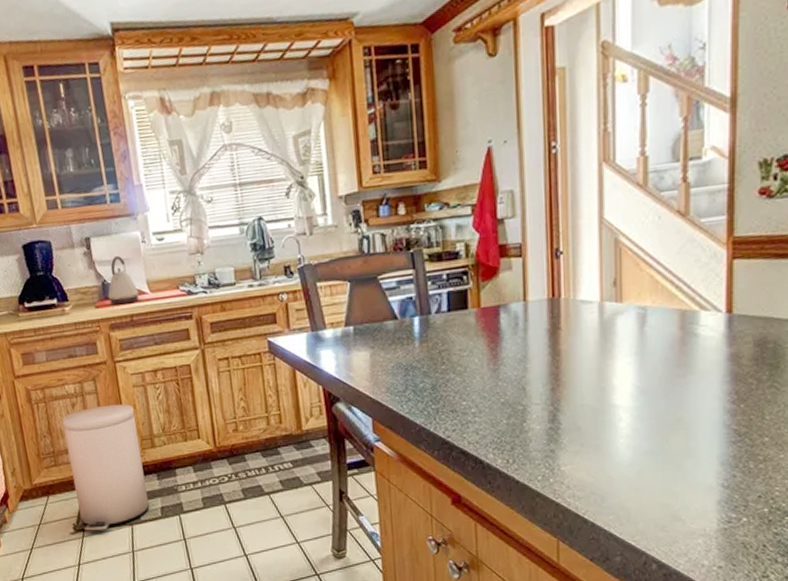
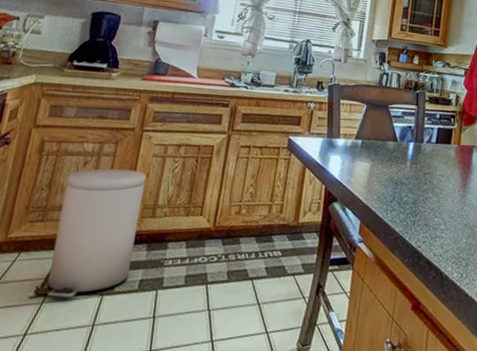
kettle: present [107,256,139,305] -> none [157,41,188,83]

